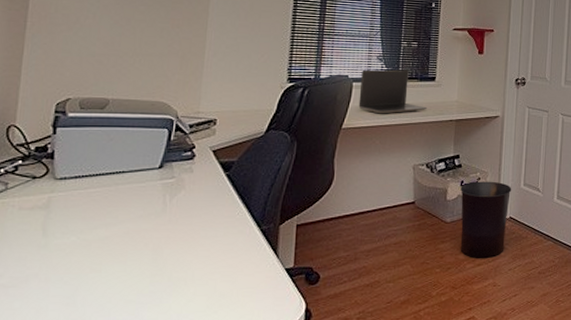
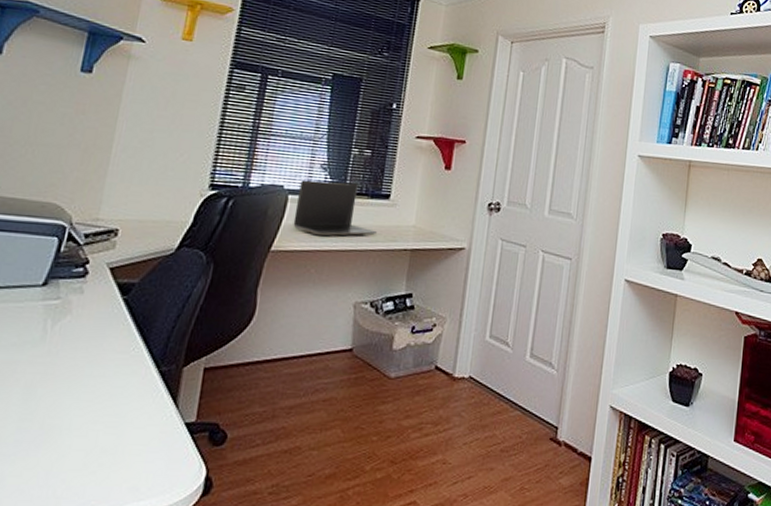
waste bin: present [460,181,512,258] -> none [404,328,475,427]

